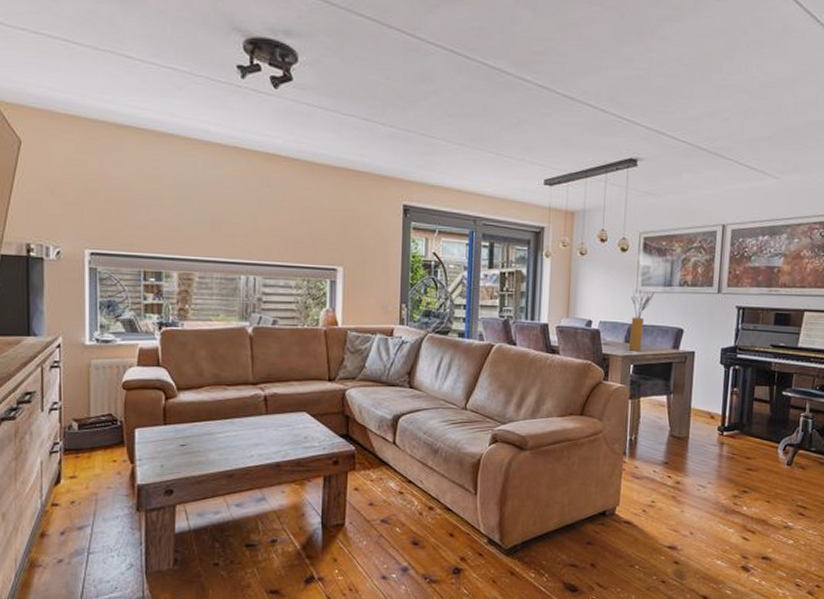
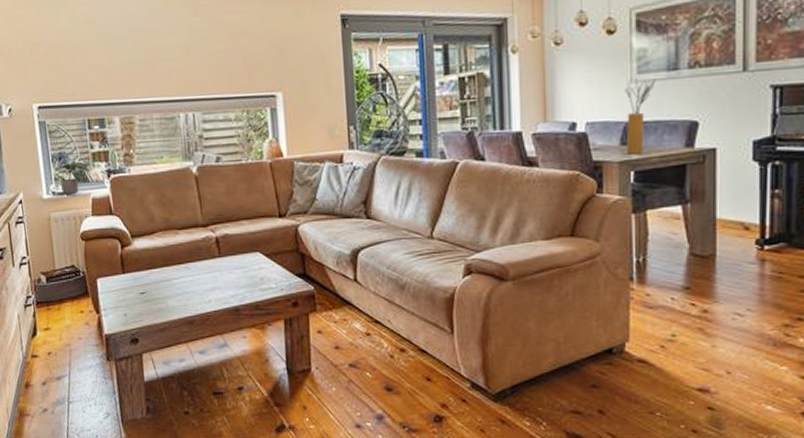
potted plant: none [101,310,141,344] -> present [54,160,91,196]

